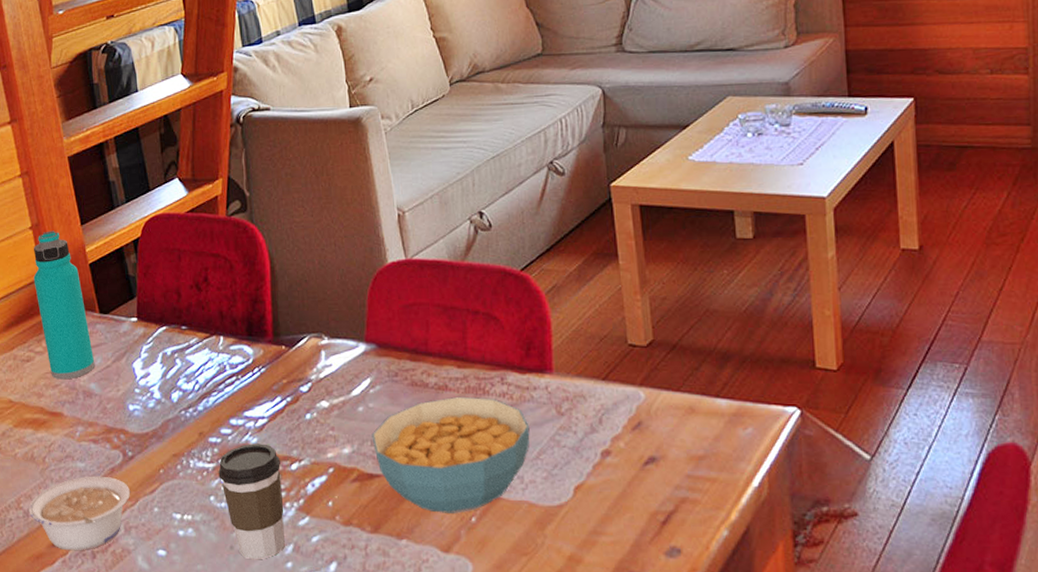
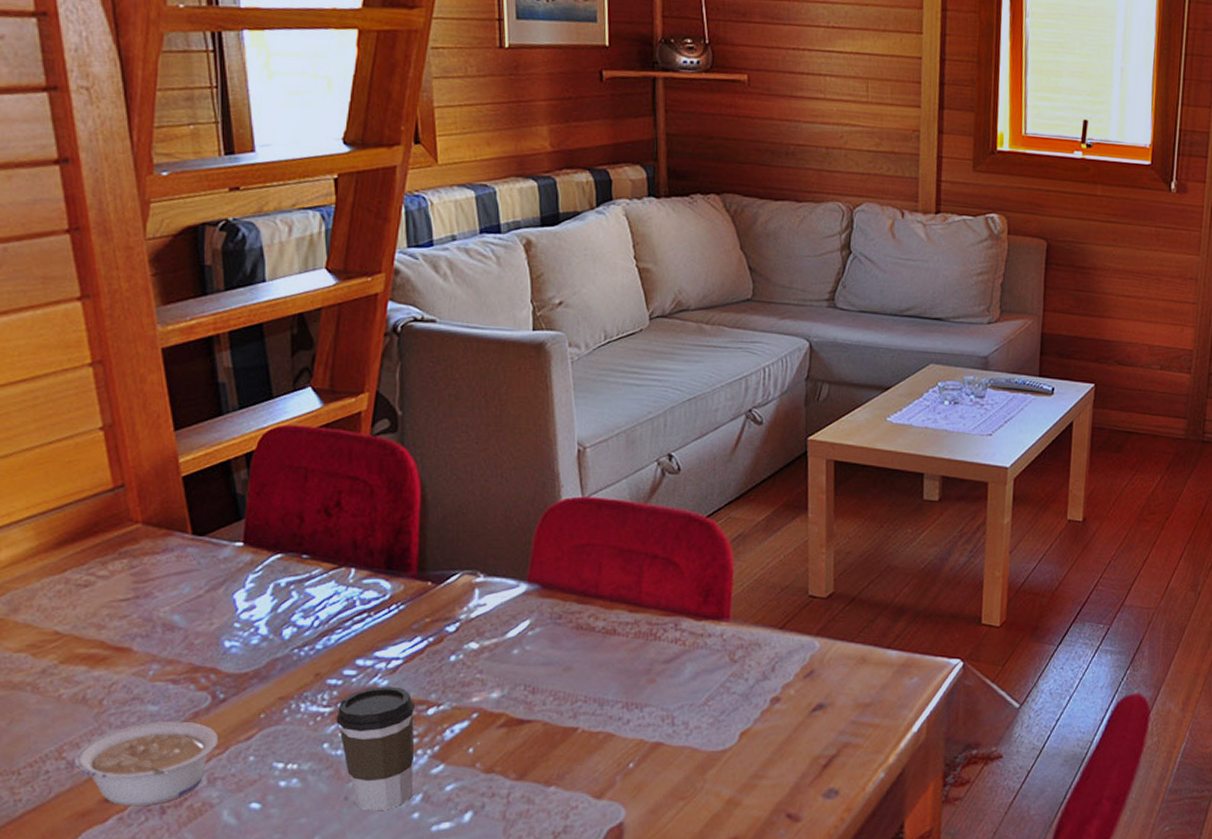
water bottle: present [33,230,95,380] -> none [101,434,182,610]
cereal bowl: present [371,396,530,514] -> none [526,641,700,759]

